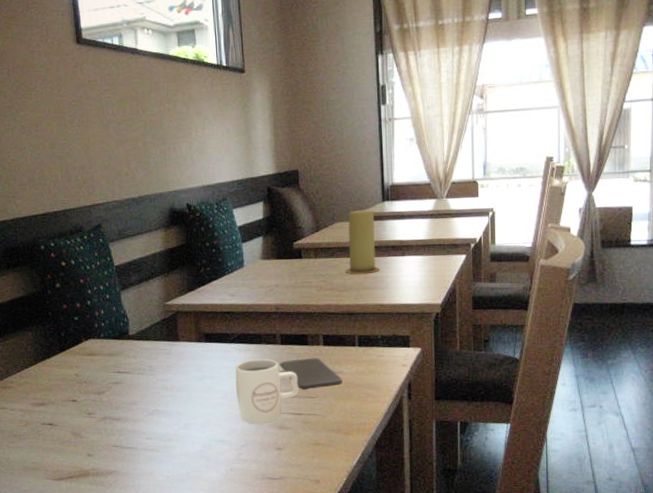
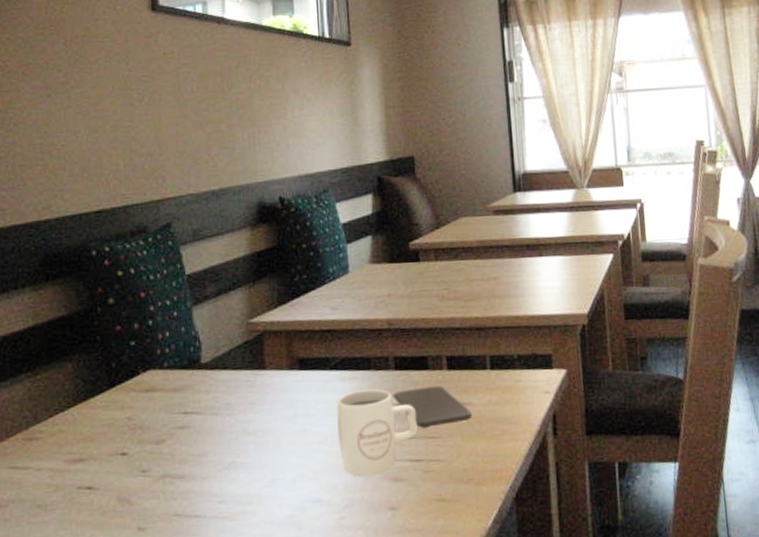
candle: present [345,210,380,274] -> none [471,202,514,280]

